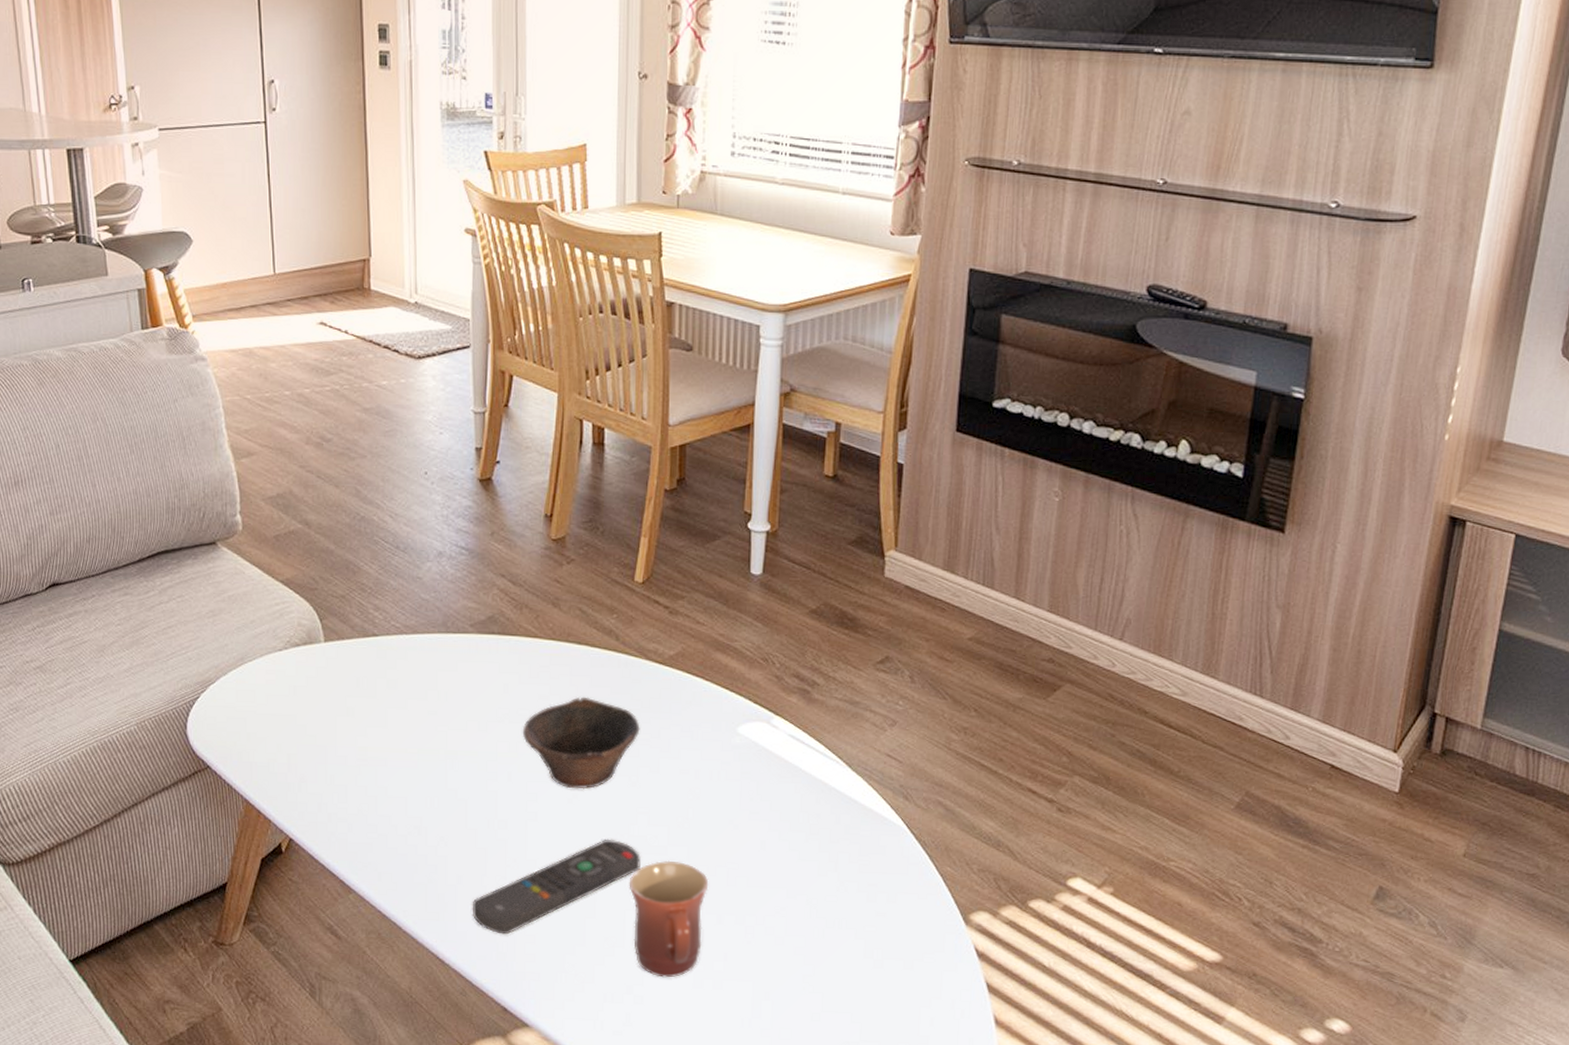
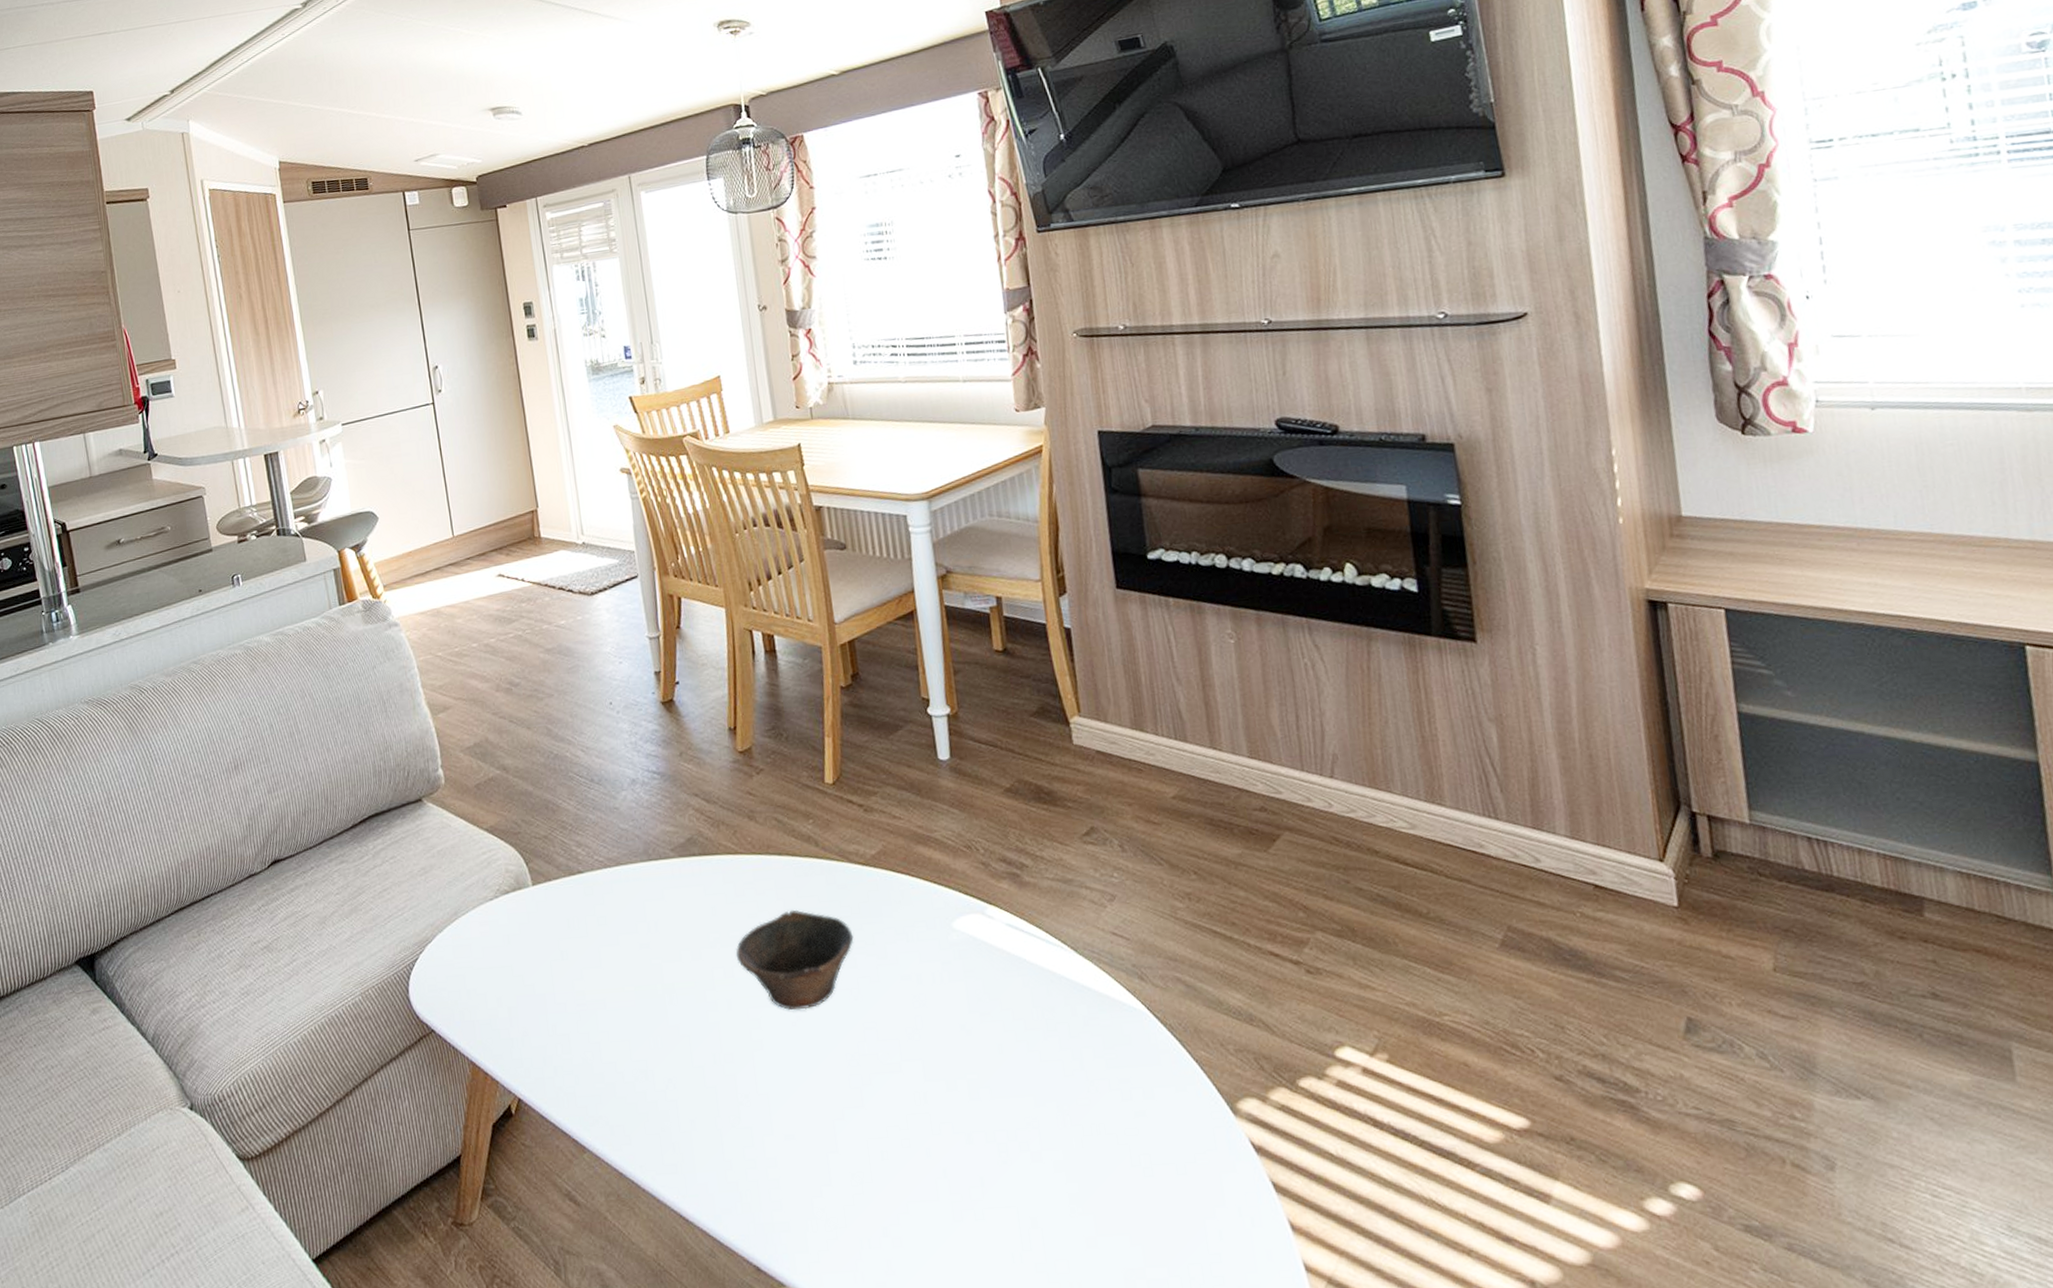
remote control: present [472,839,641,935] -> none [709,1061,877,1182]
mug: present [629,860,709,978] -> none [867,1078,955,1214]

